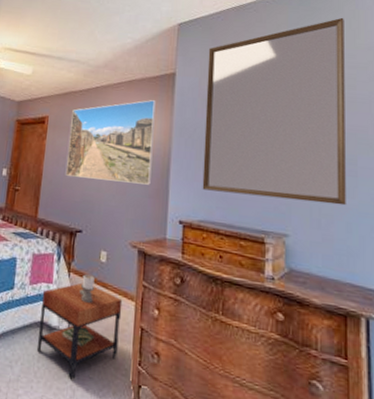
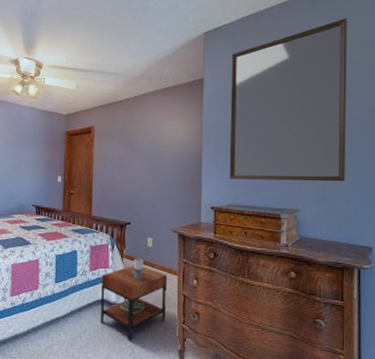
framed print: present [66,100,156,185] -> none [114,105,188,179]

